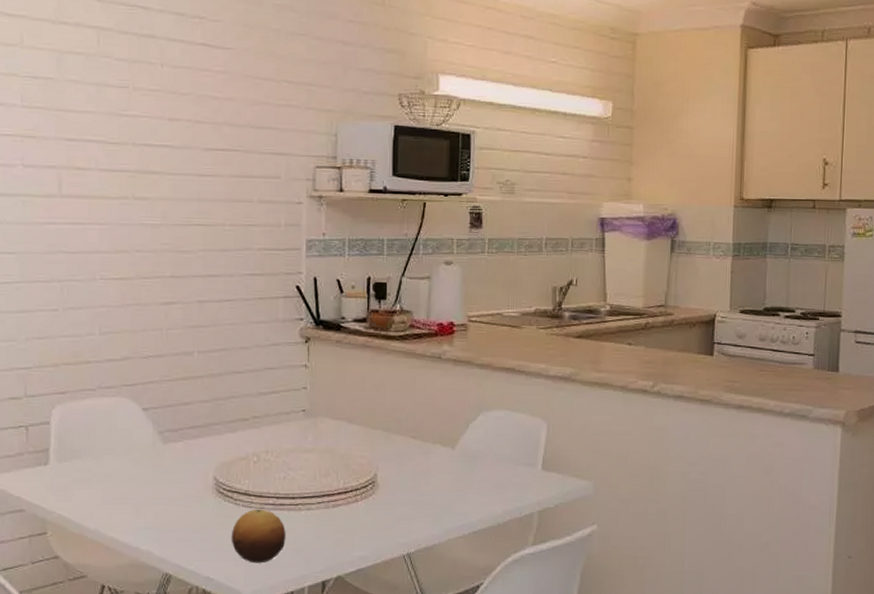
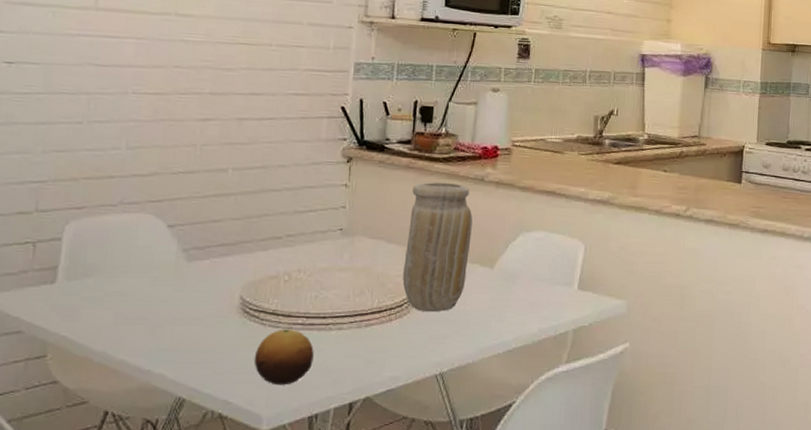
vase: none [366,360,432,493] -> present [402,182,473,313]

